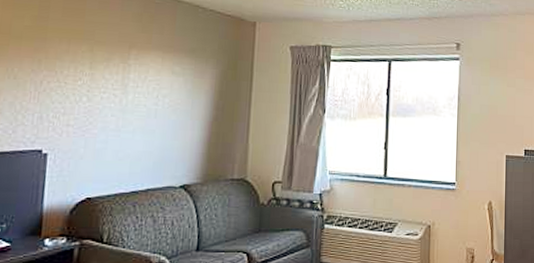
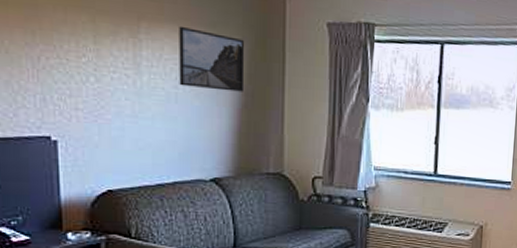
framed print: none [159,52,218,107] -> present [179,26,245,92]

